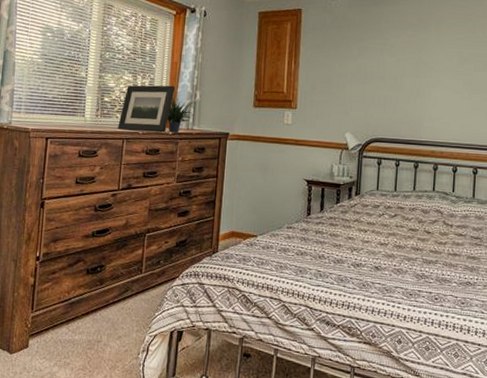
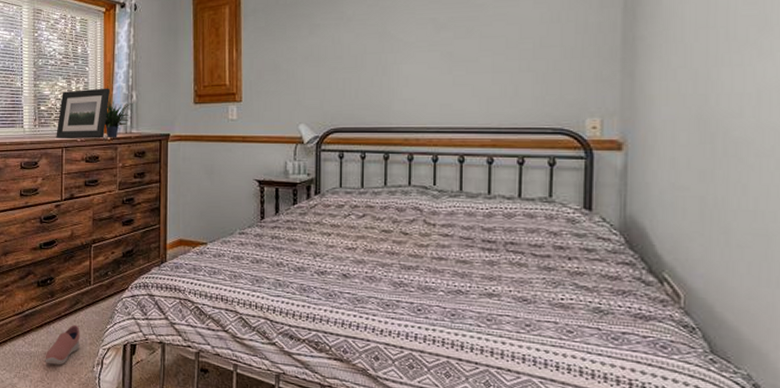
shoe: none [88,312,128,353] -> present [45,325,80,365]

